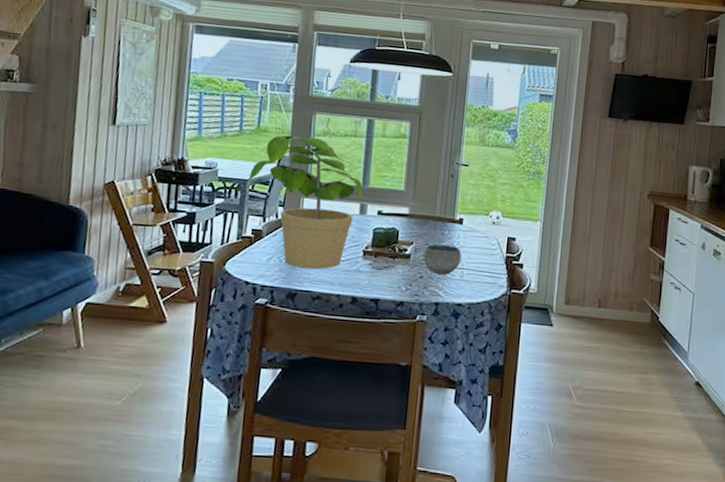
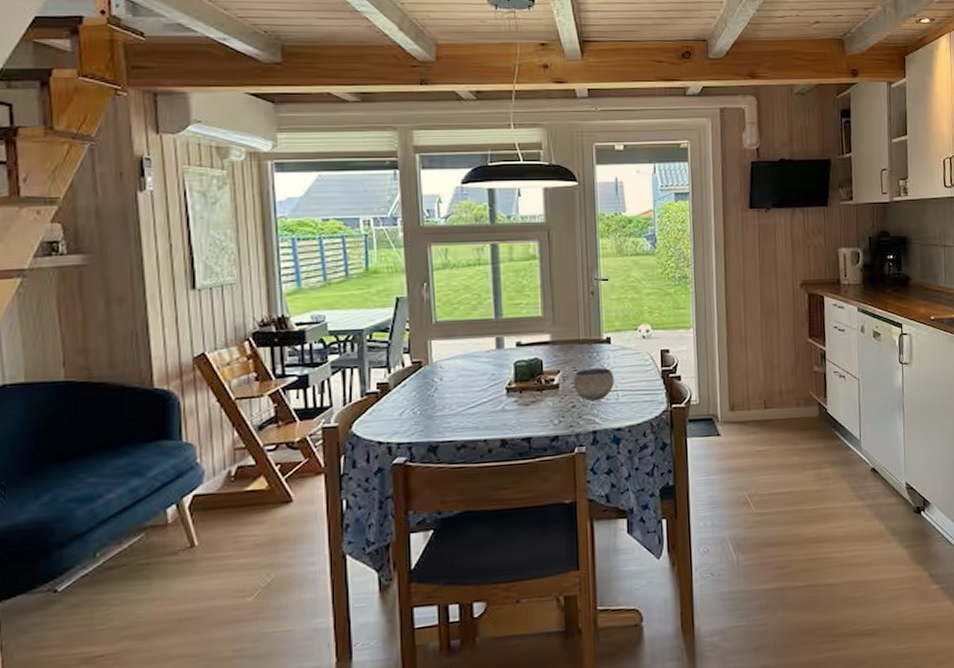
potted plant: present [248,135,363,269] -> none [363,271,497,418]

